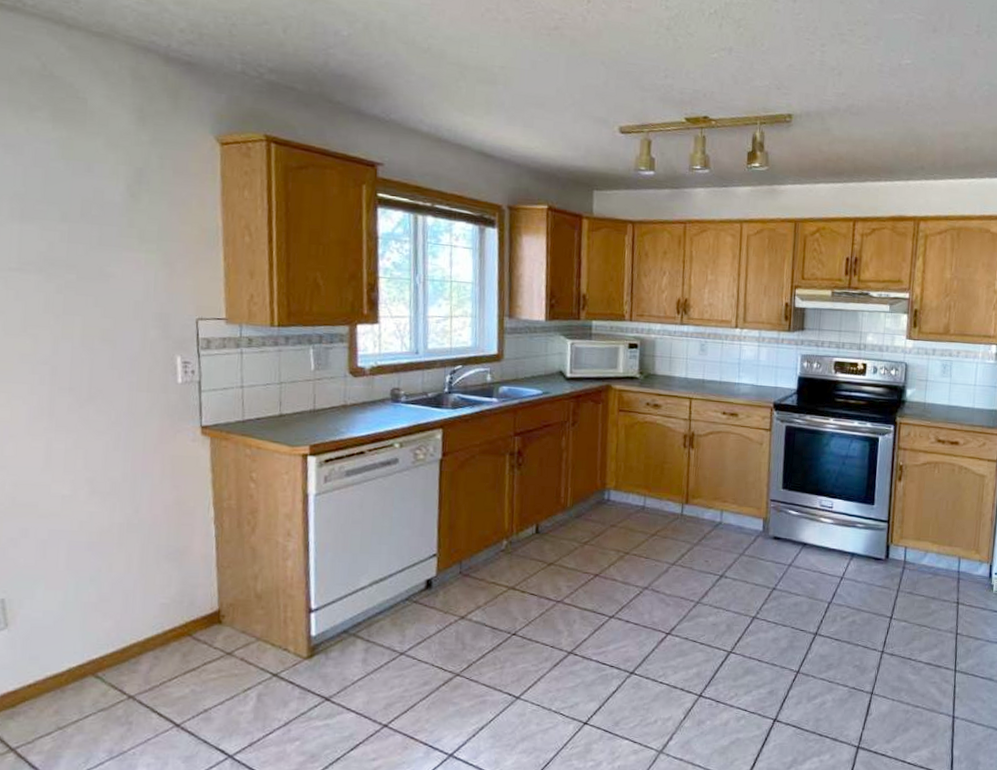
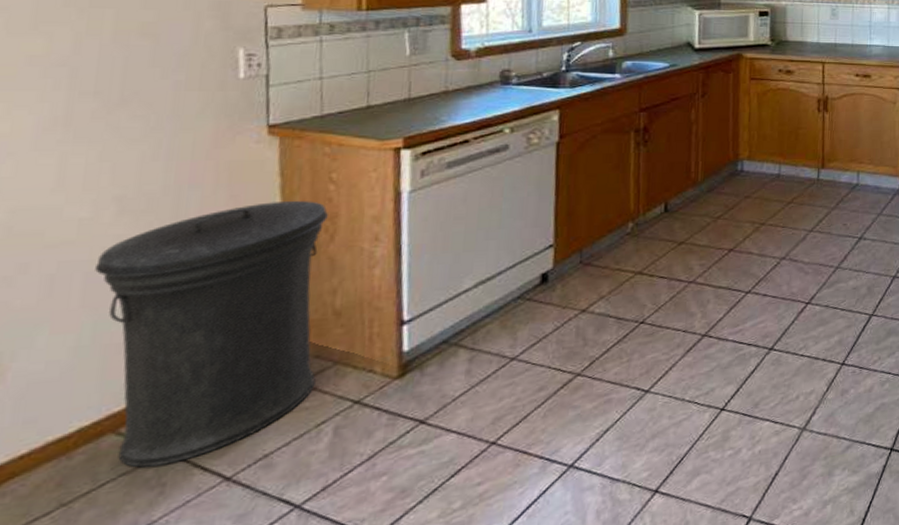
trash can: none [75,494,250,708] -> present [95,200,328,468]

